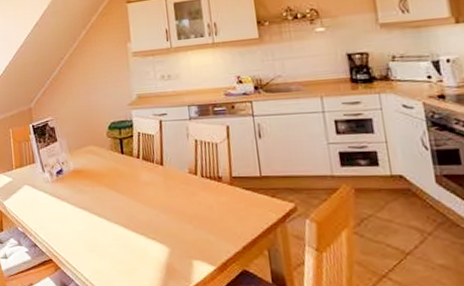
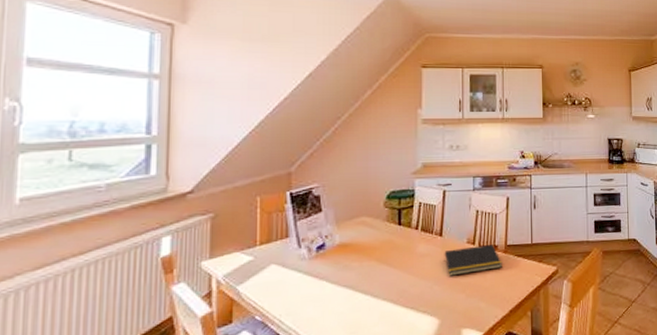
notepad: none [166,176,229,206] -> present [444,245,502,276]

